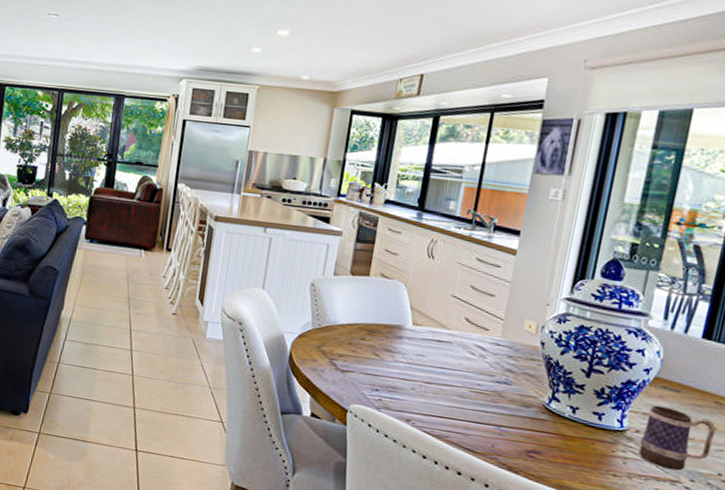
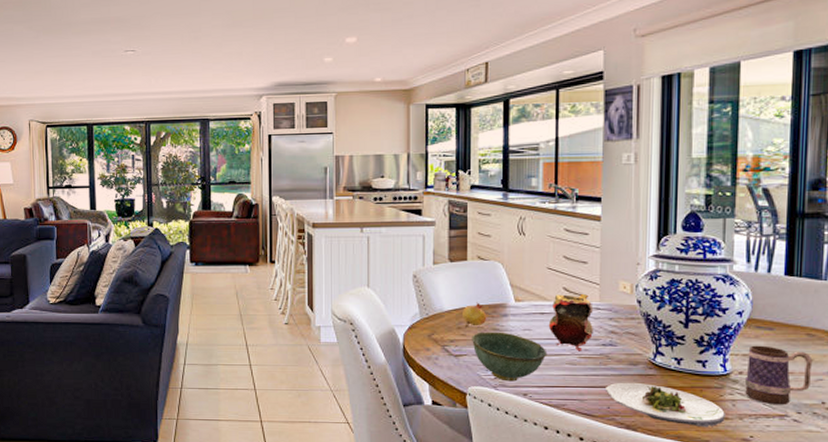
fruit: none [355,320,382,345] -> present [463,302,487,328]
bowl: none [361,350,438,406] -> present [472,332,548,382]
teapot: none [443,324,494,386] -> present [548,294,593,352]
salad plate: none [491,422,614,482] -> present [604,382,725,428]

